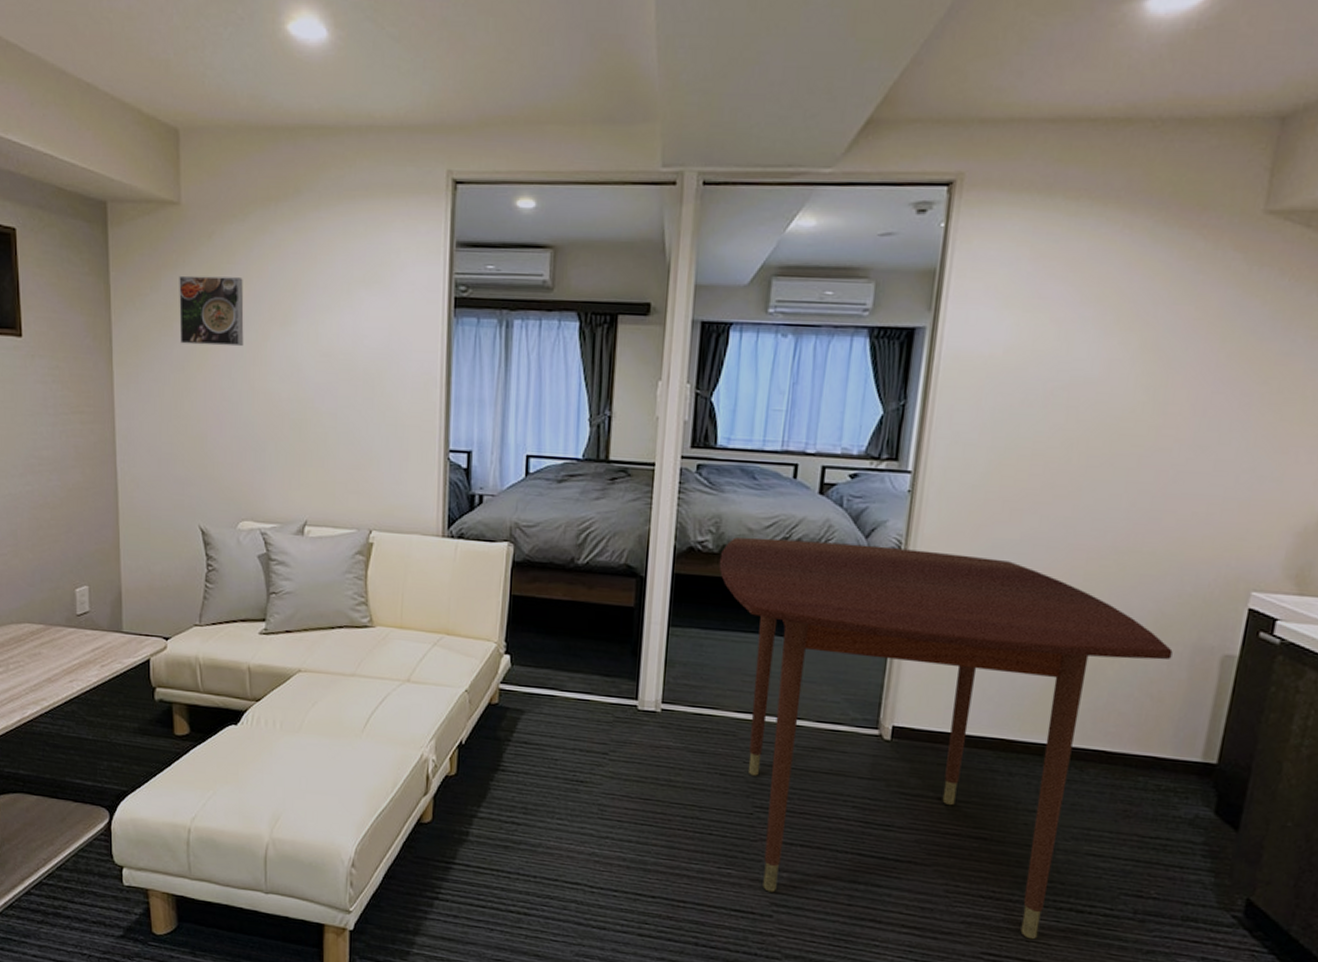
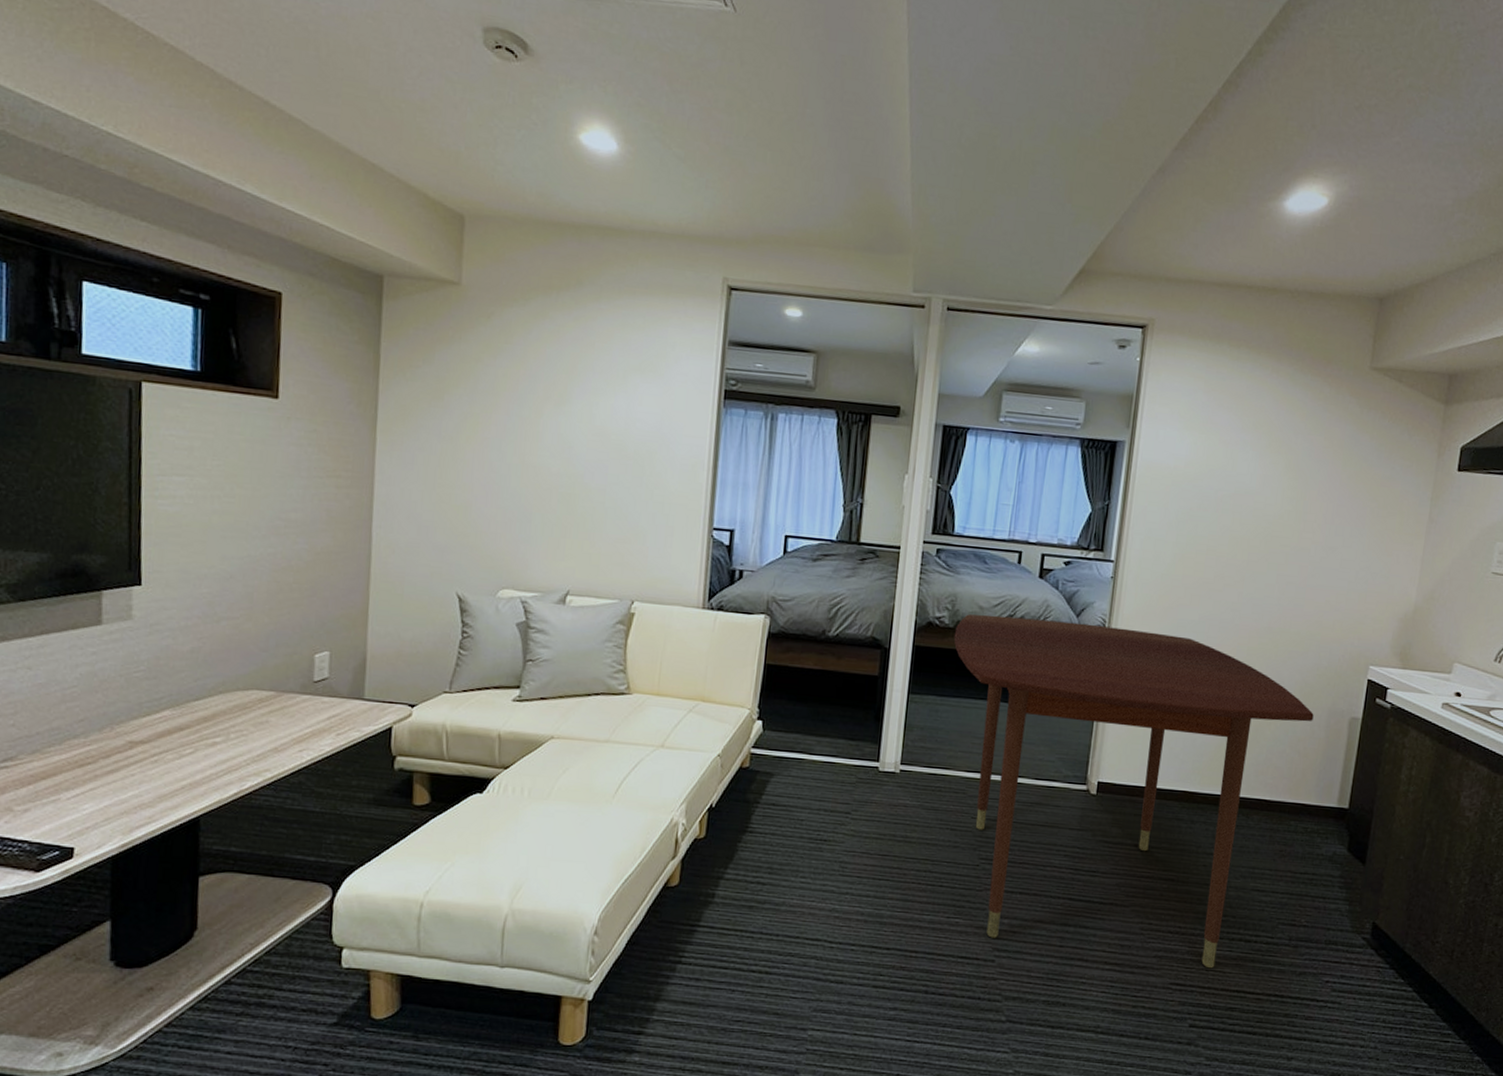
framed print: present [179,275,244,347] -> none [450,351,520,422]

